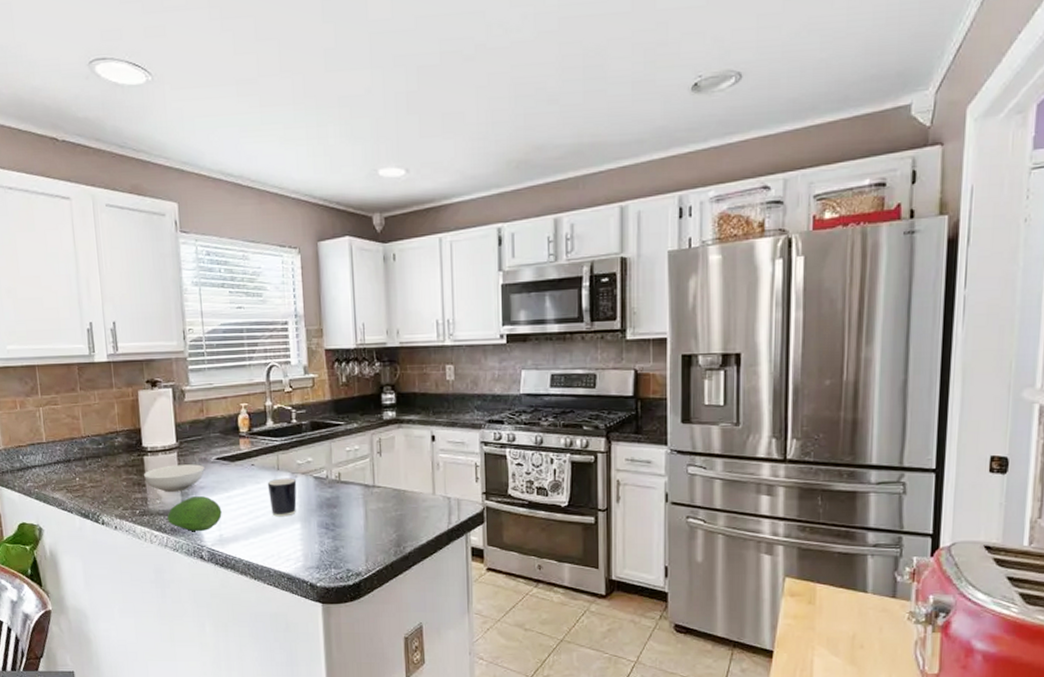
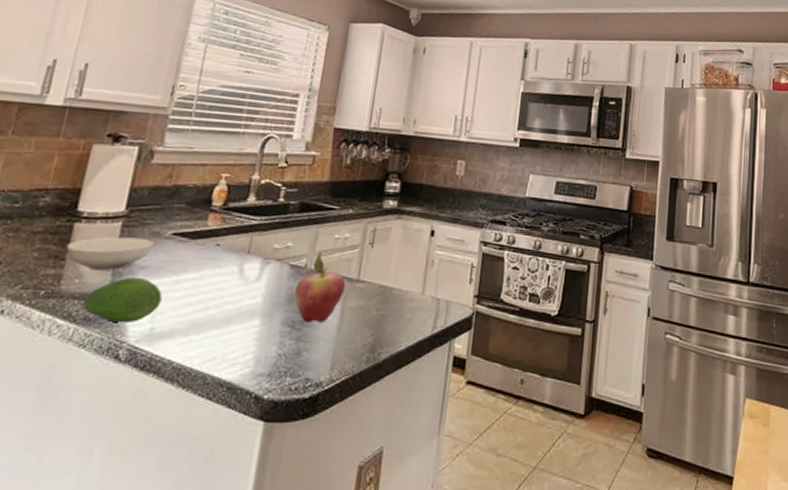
mug: present [267,478,297,517] -> none [227,263,268,310]
fruit: none [322,464,365,524] -> present [294,252,346,322]

